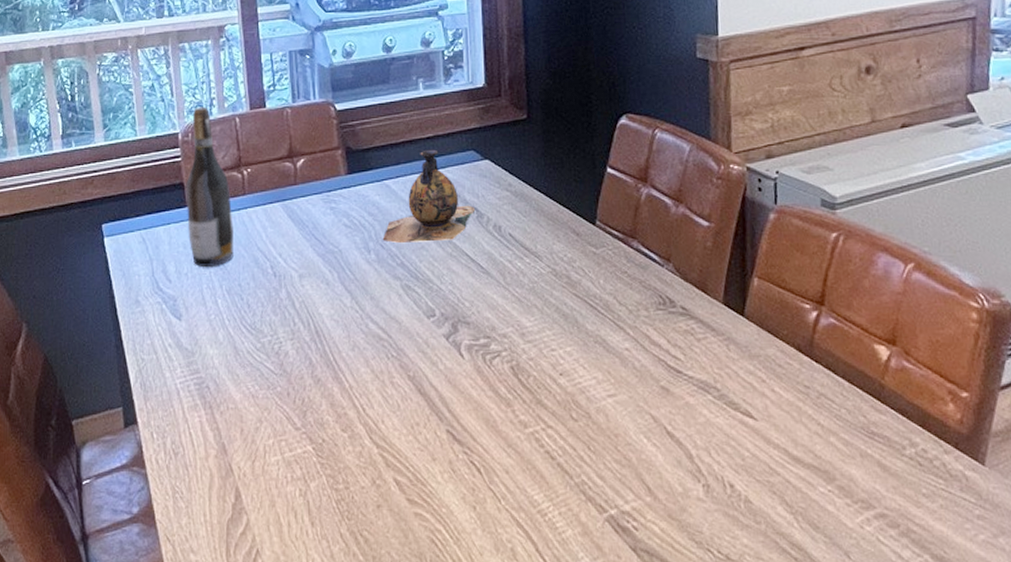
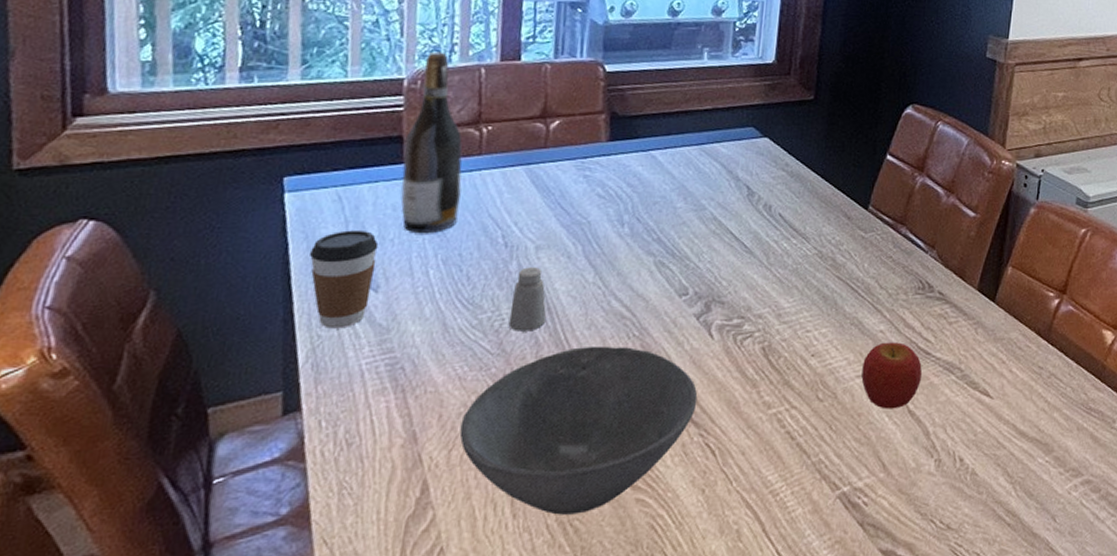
coffee cup: none [128,267,177,353] -> present [310,230,379,329]
bowl: none [259,366,458,525] -> present [459,346,698,515]
saltshaker: none [285,294,316,353] -> present [508,267,547,332]
vase: present [382,149,476,243] -> none [639,122,747,218]
apple: none [612,360,676,430] -> present [861,342,922,409]

